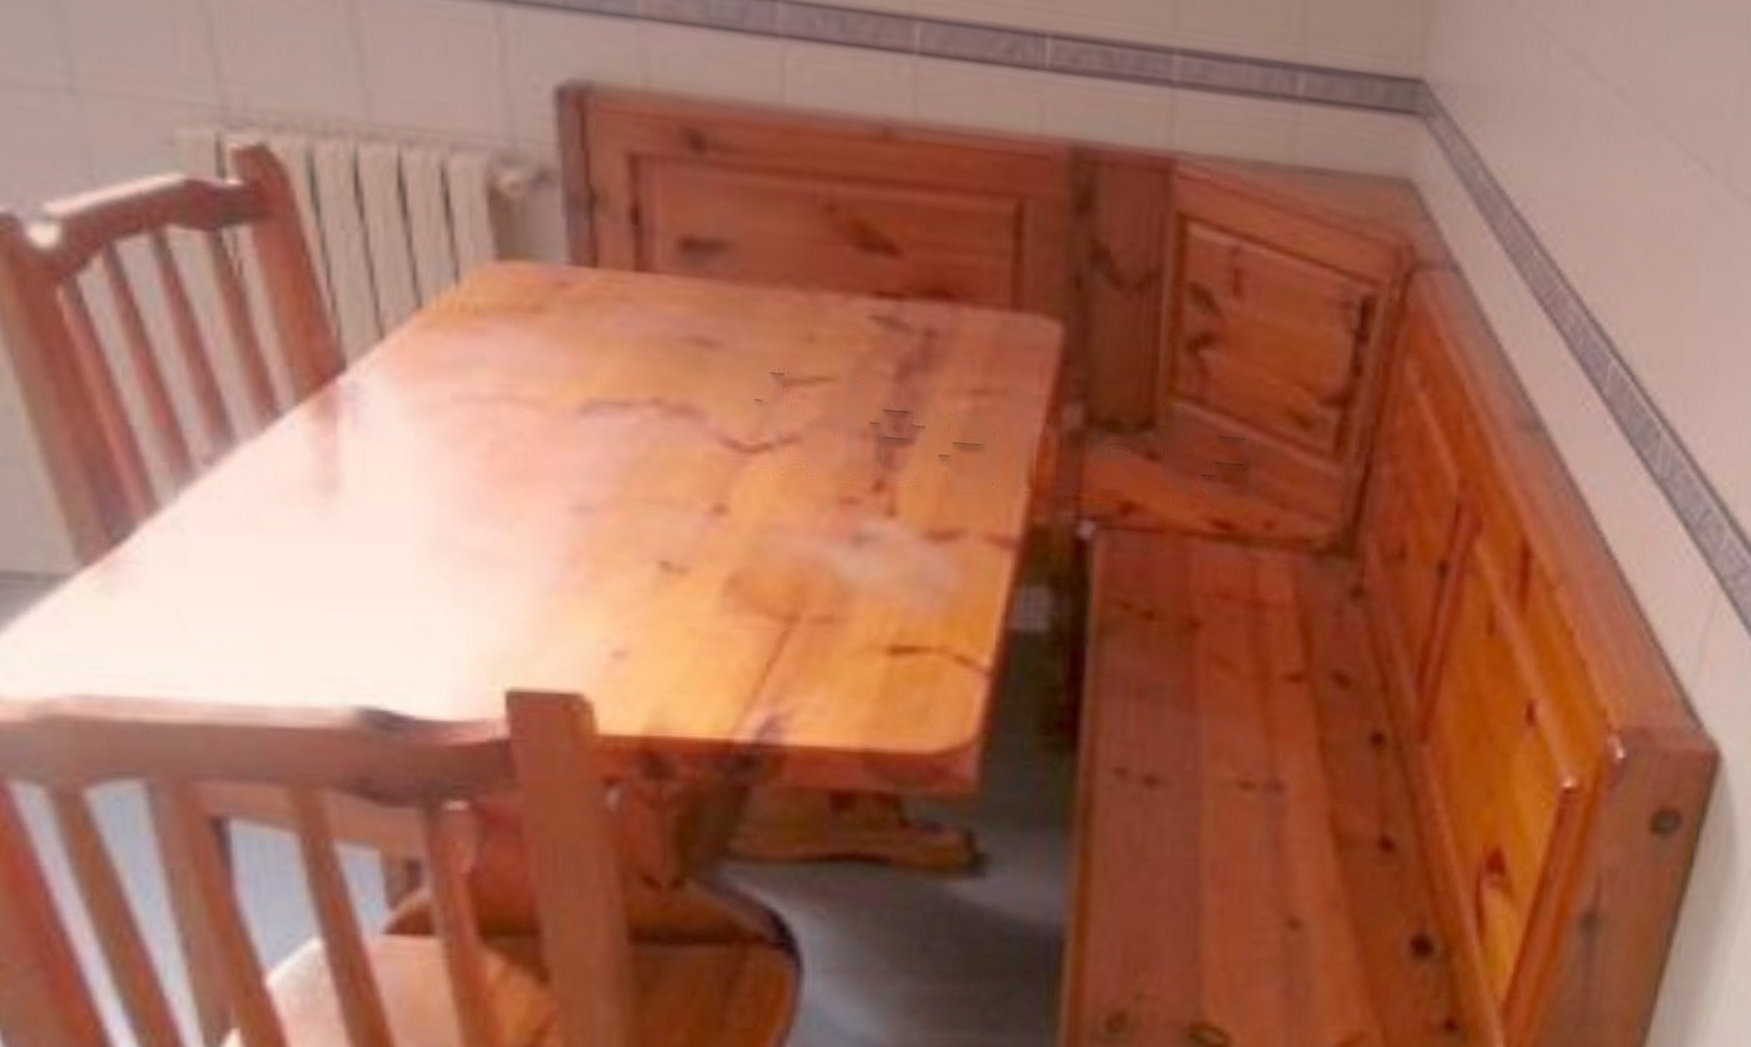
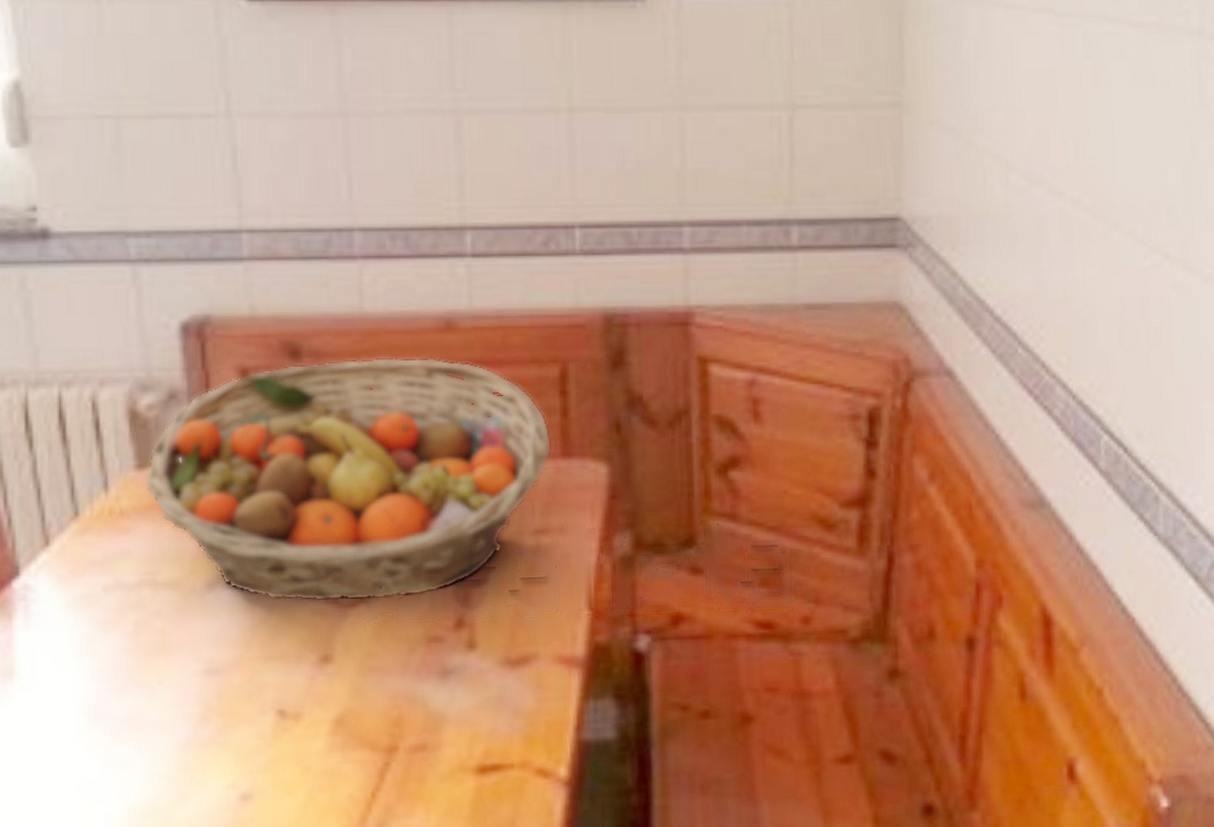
fruit basket: none [505,157,1000,450] -> present [144,357,552,602]

